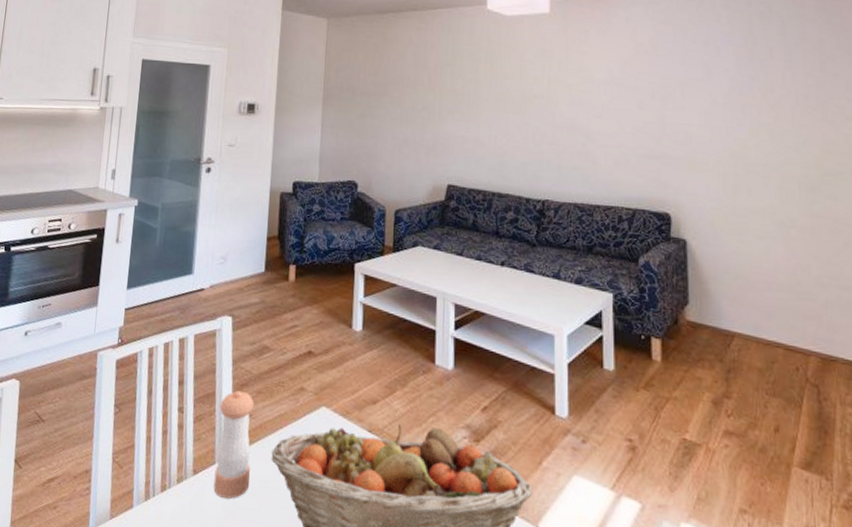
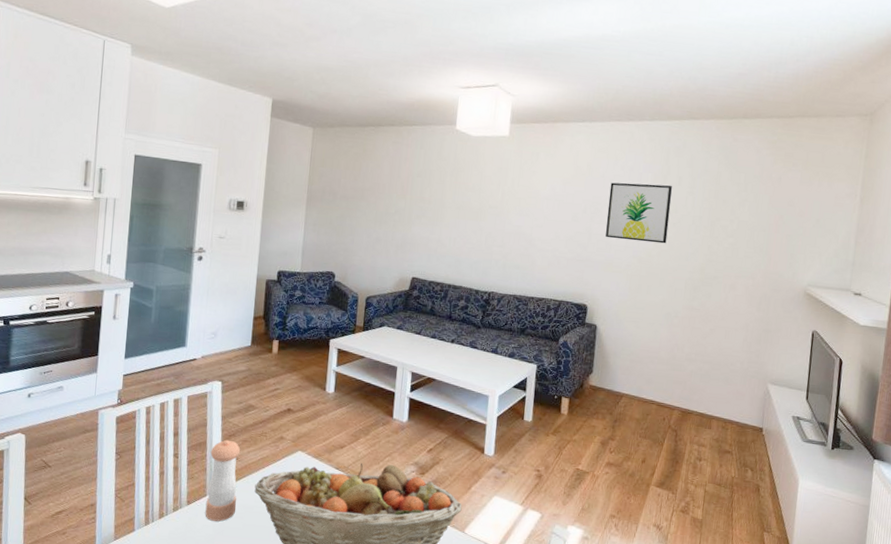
wall art: none [681,58,765,132] -> present [605,182,672,244]

